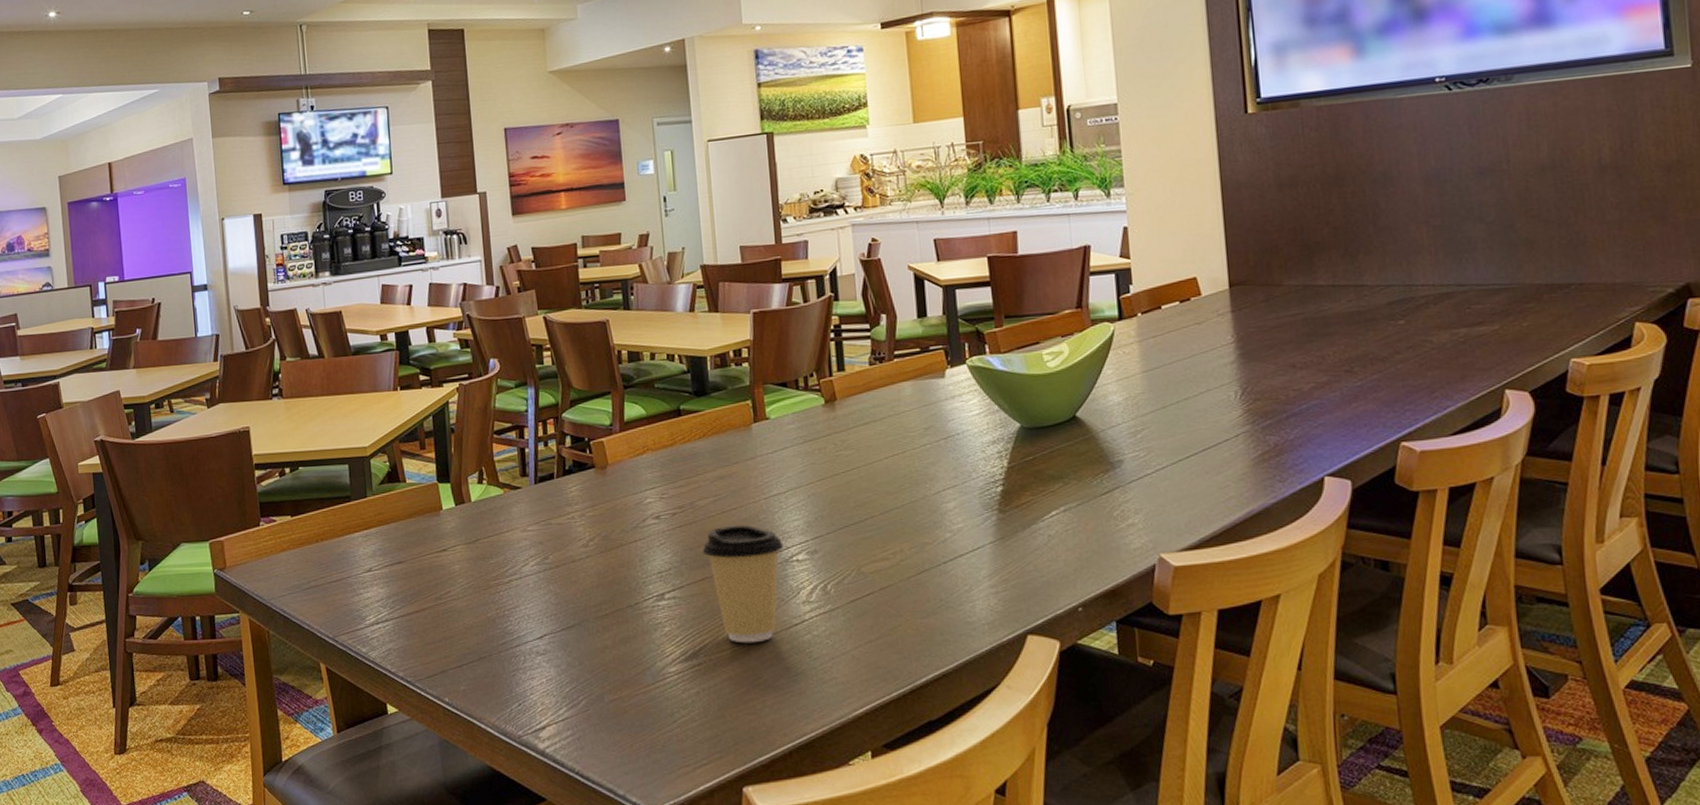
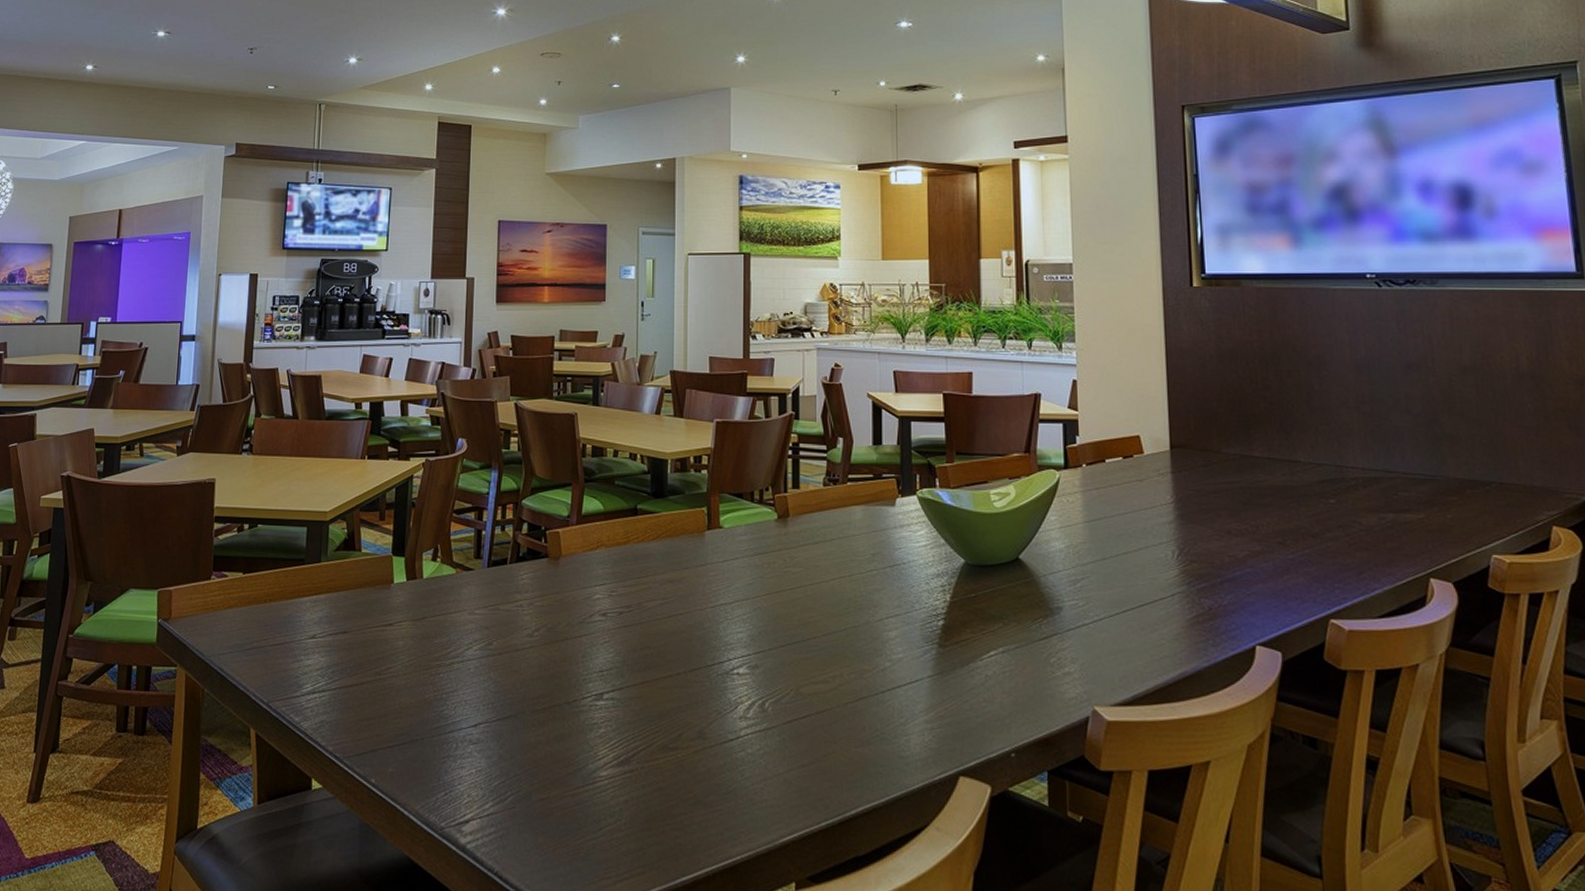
coffee cup: present [702,524,784,643] -> none [645,631,726,755]

